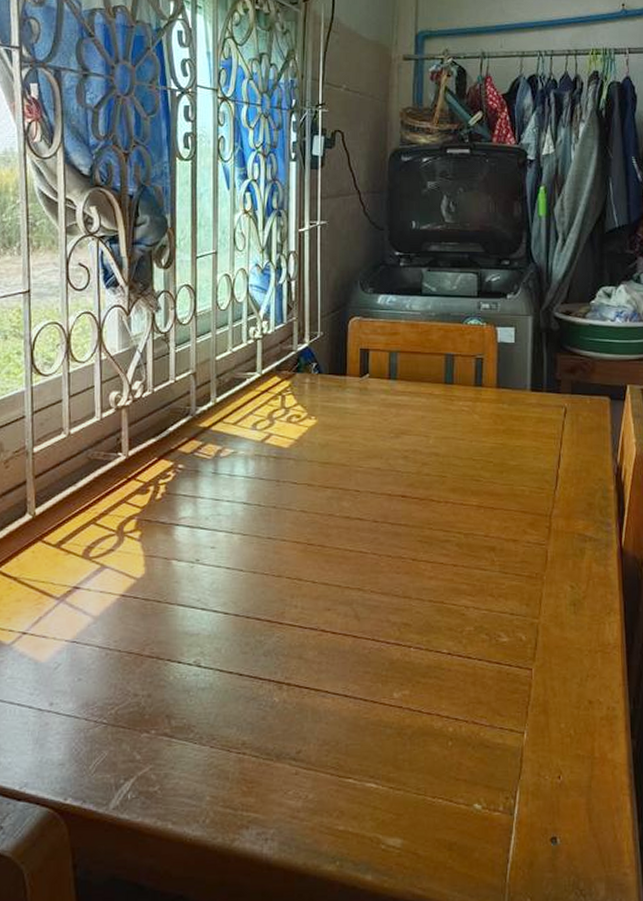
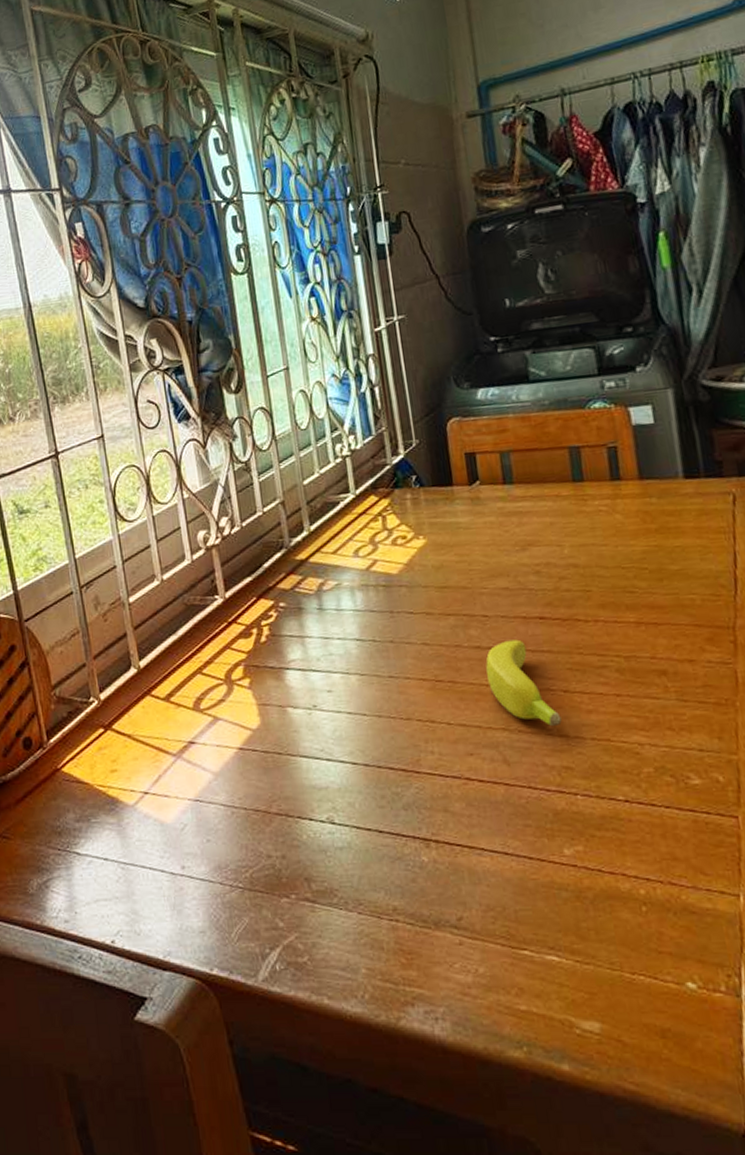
banana: none [352,513,407,589] -> present [486,639,562,727]

